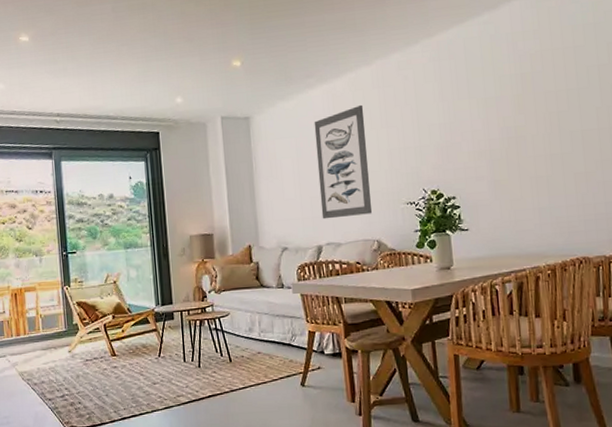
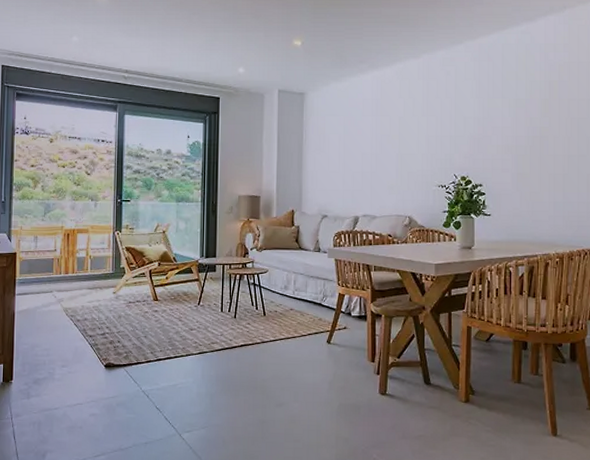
wall art: present [314,104,373,219] -> none [361,93,408,193]

